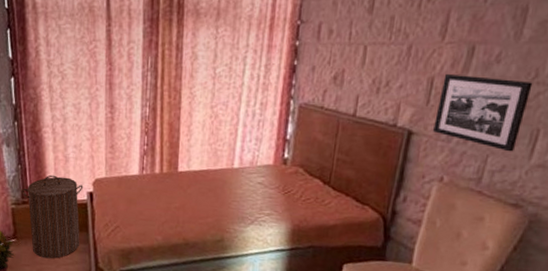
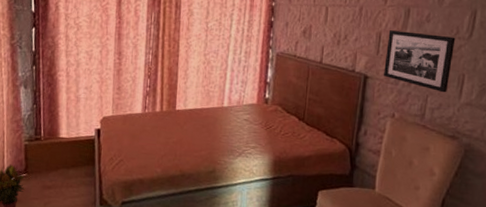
laundry hamper: present [22,174,84,259] -> none [35,113,92,192]

